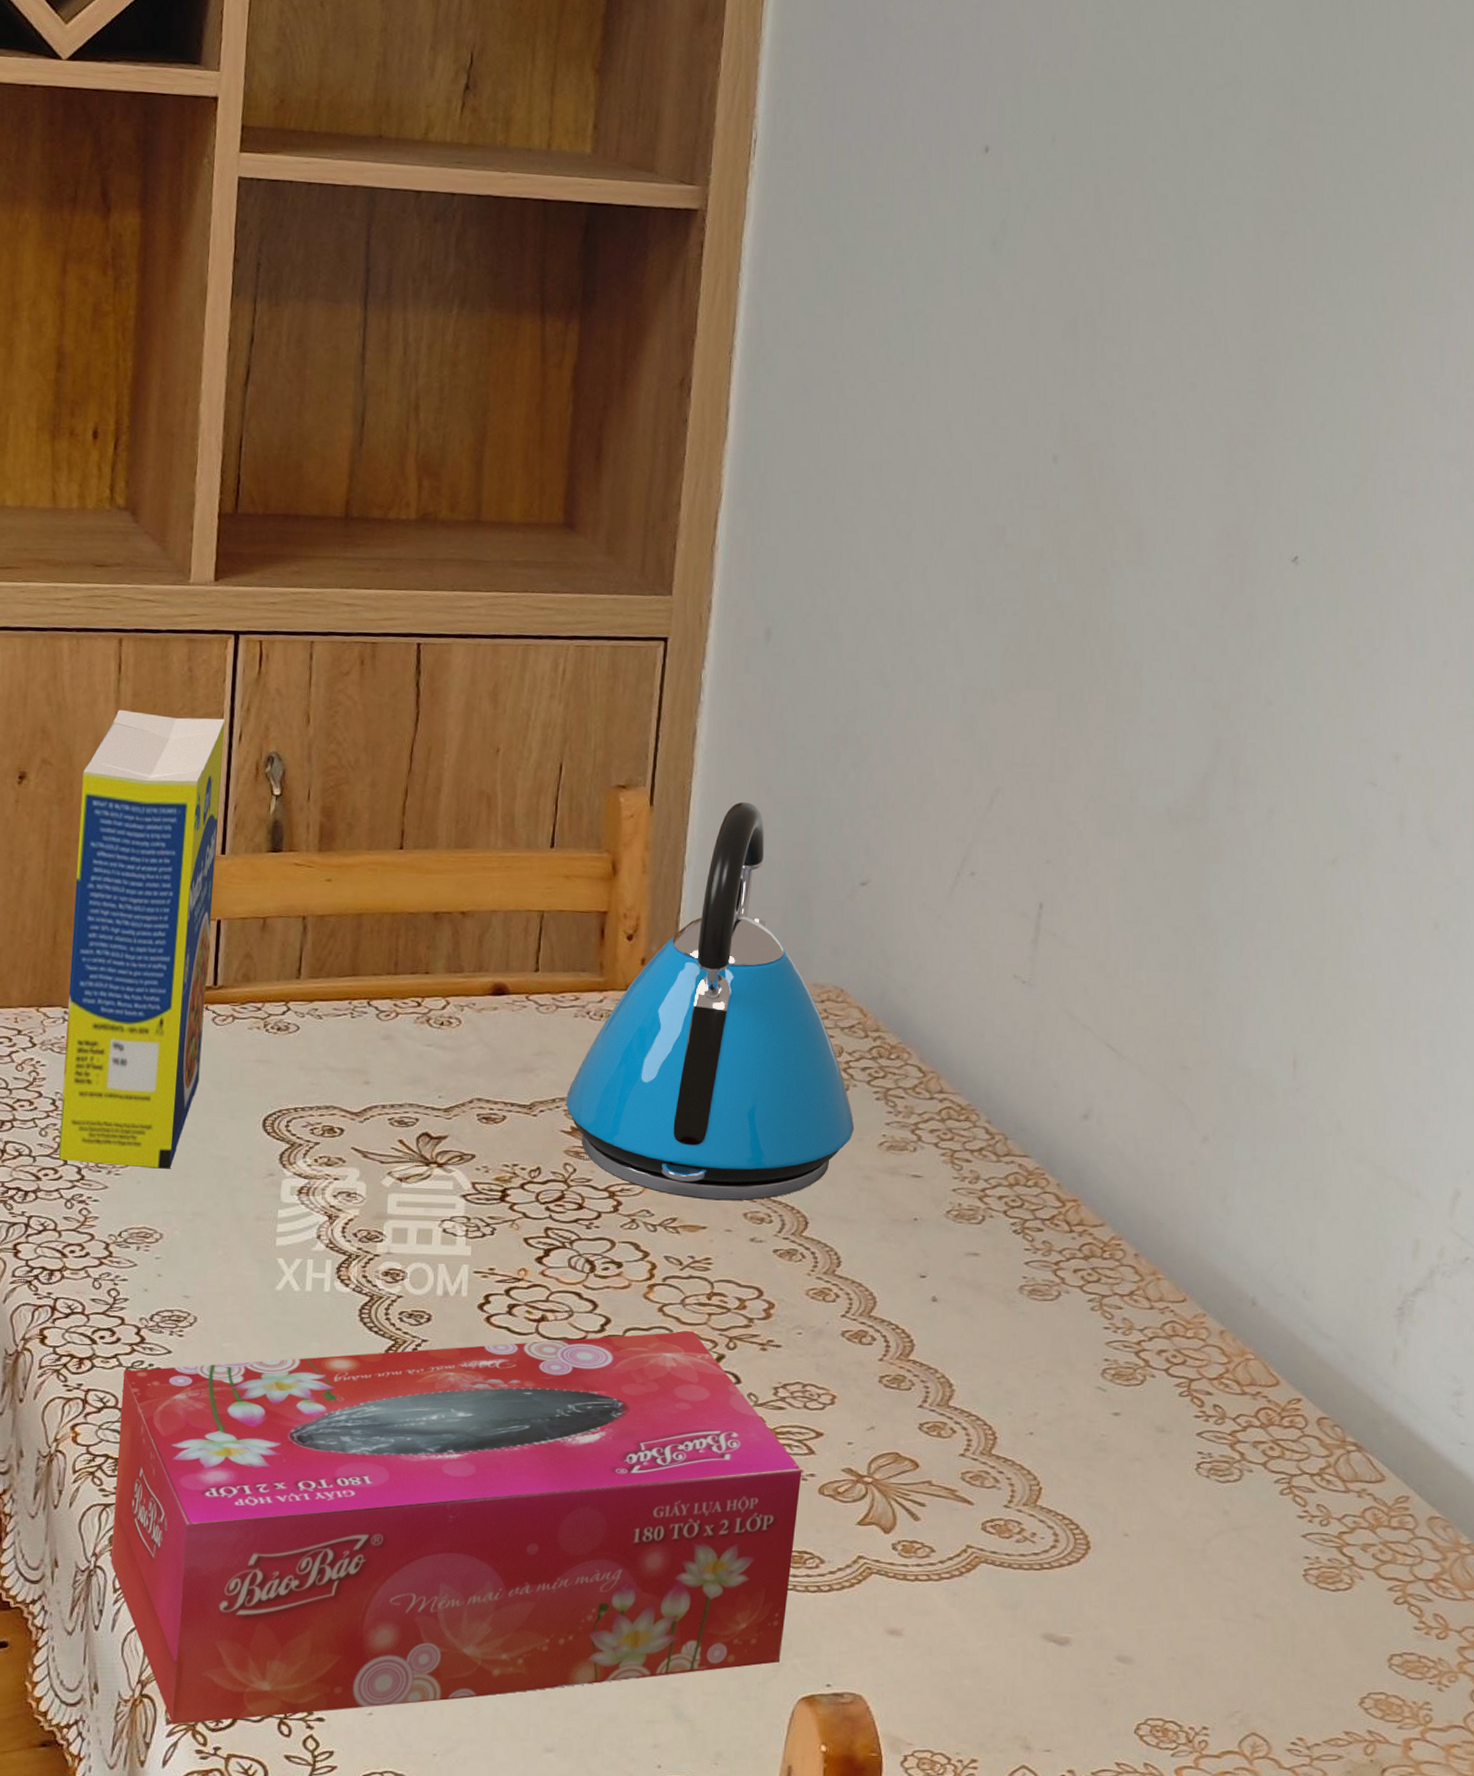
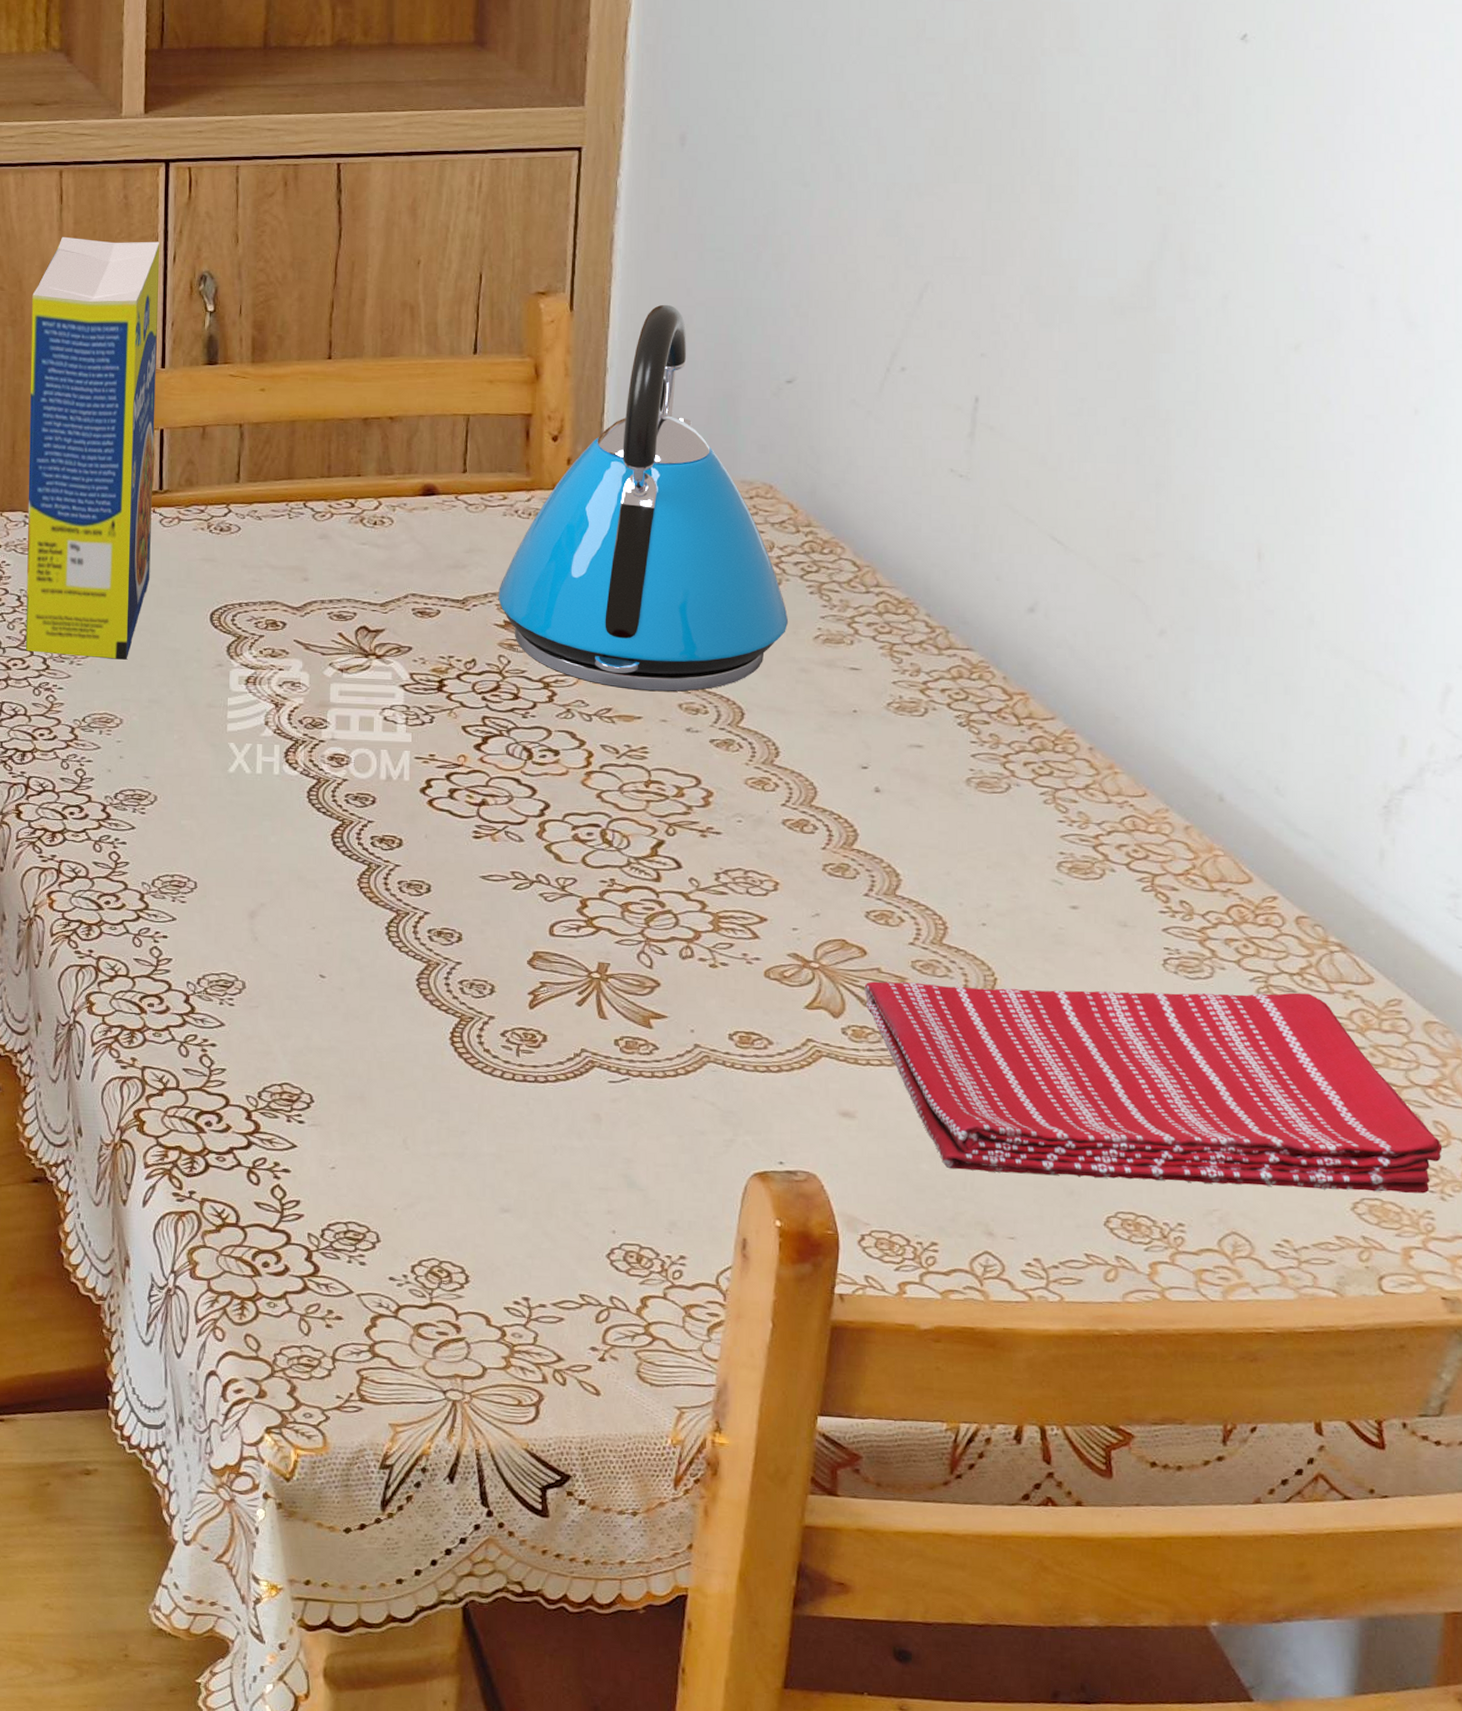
tissue box: present [110,1331,802,1725] -> none [88,817,747,1169]
dish towel: none [915,1493,1441,1686] -> present [864,981,1443,1194]

